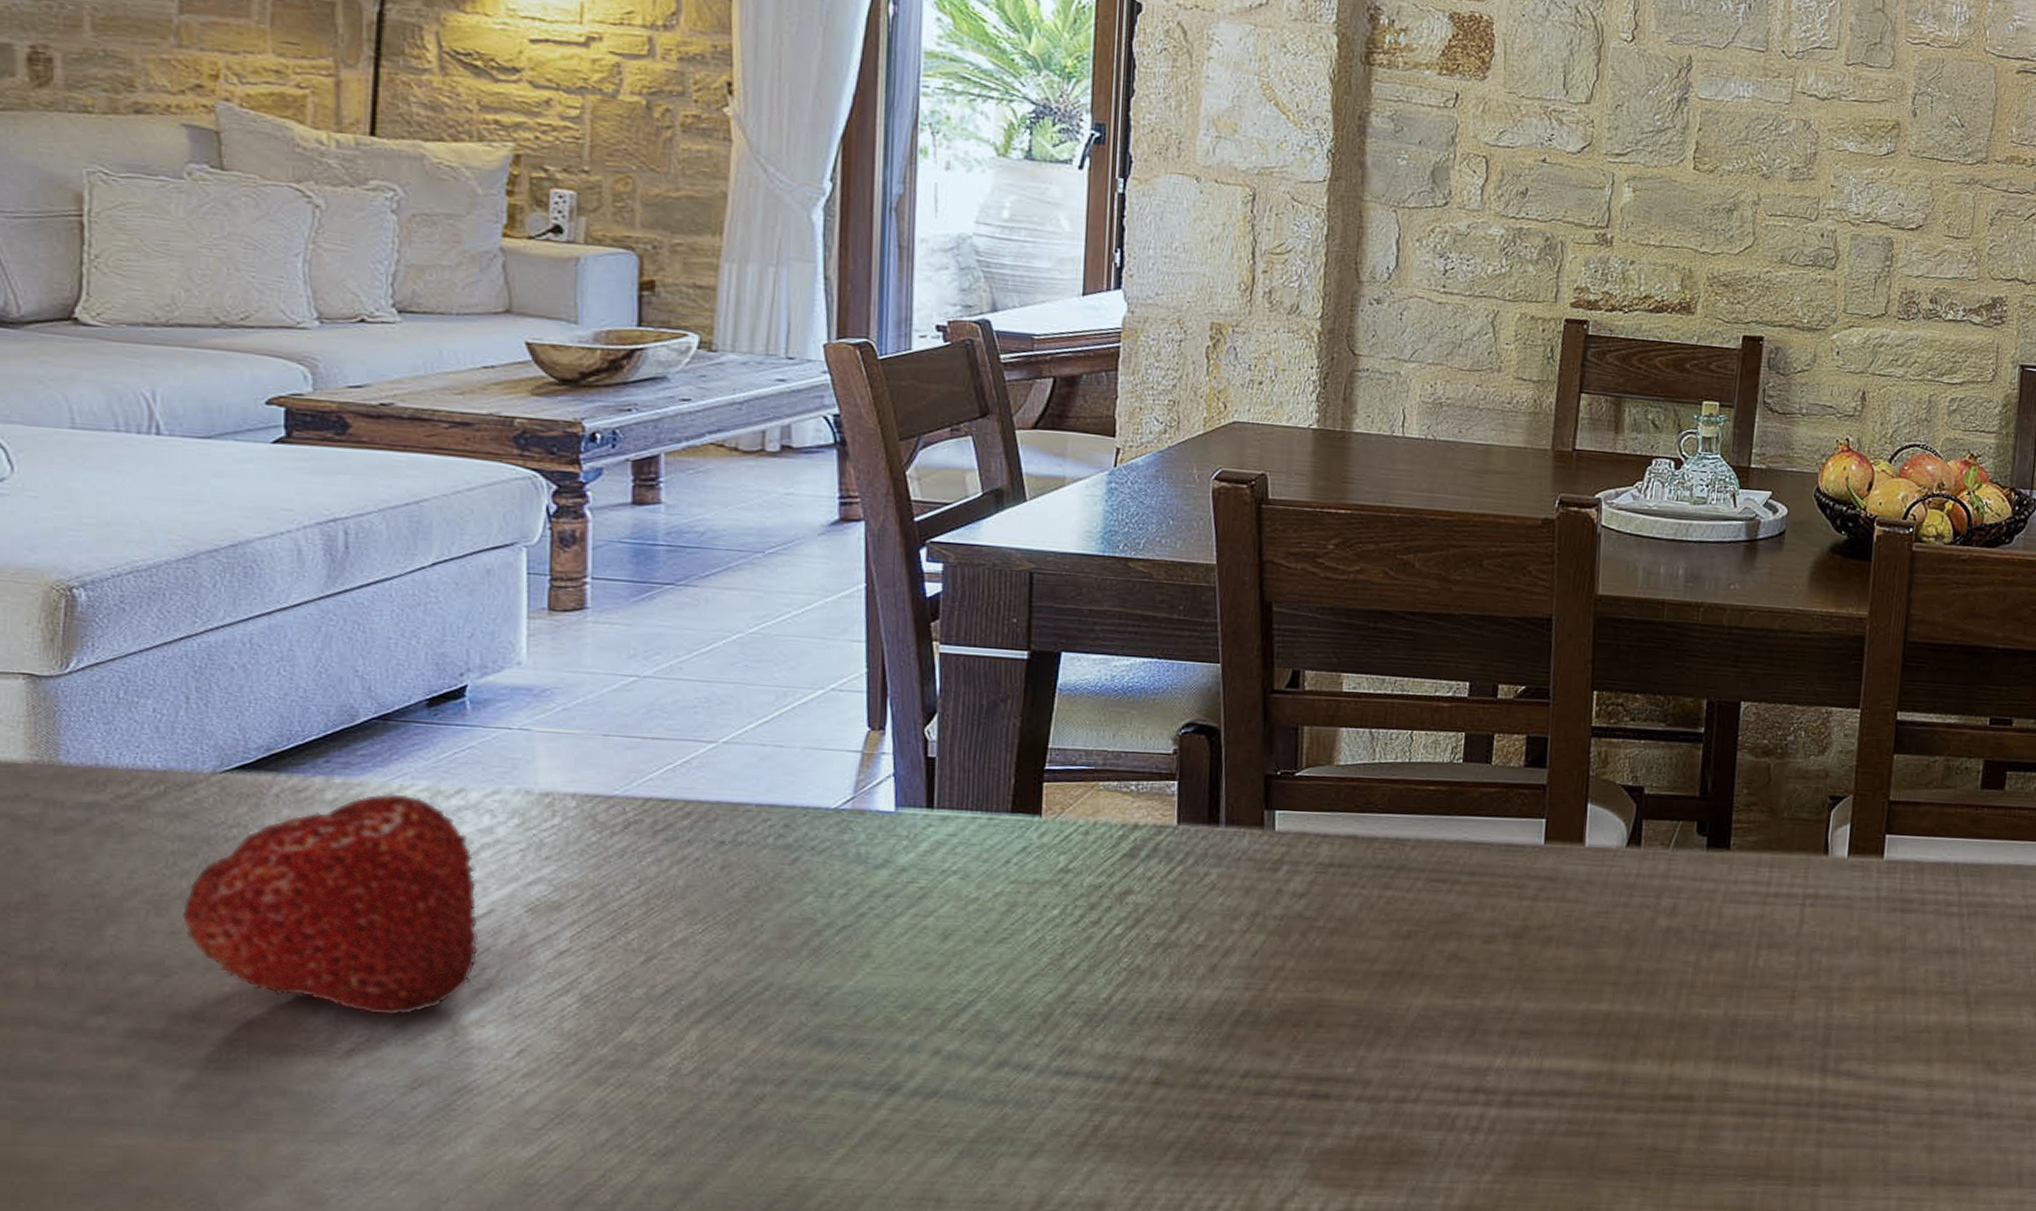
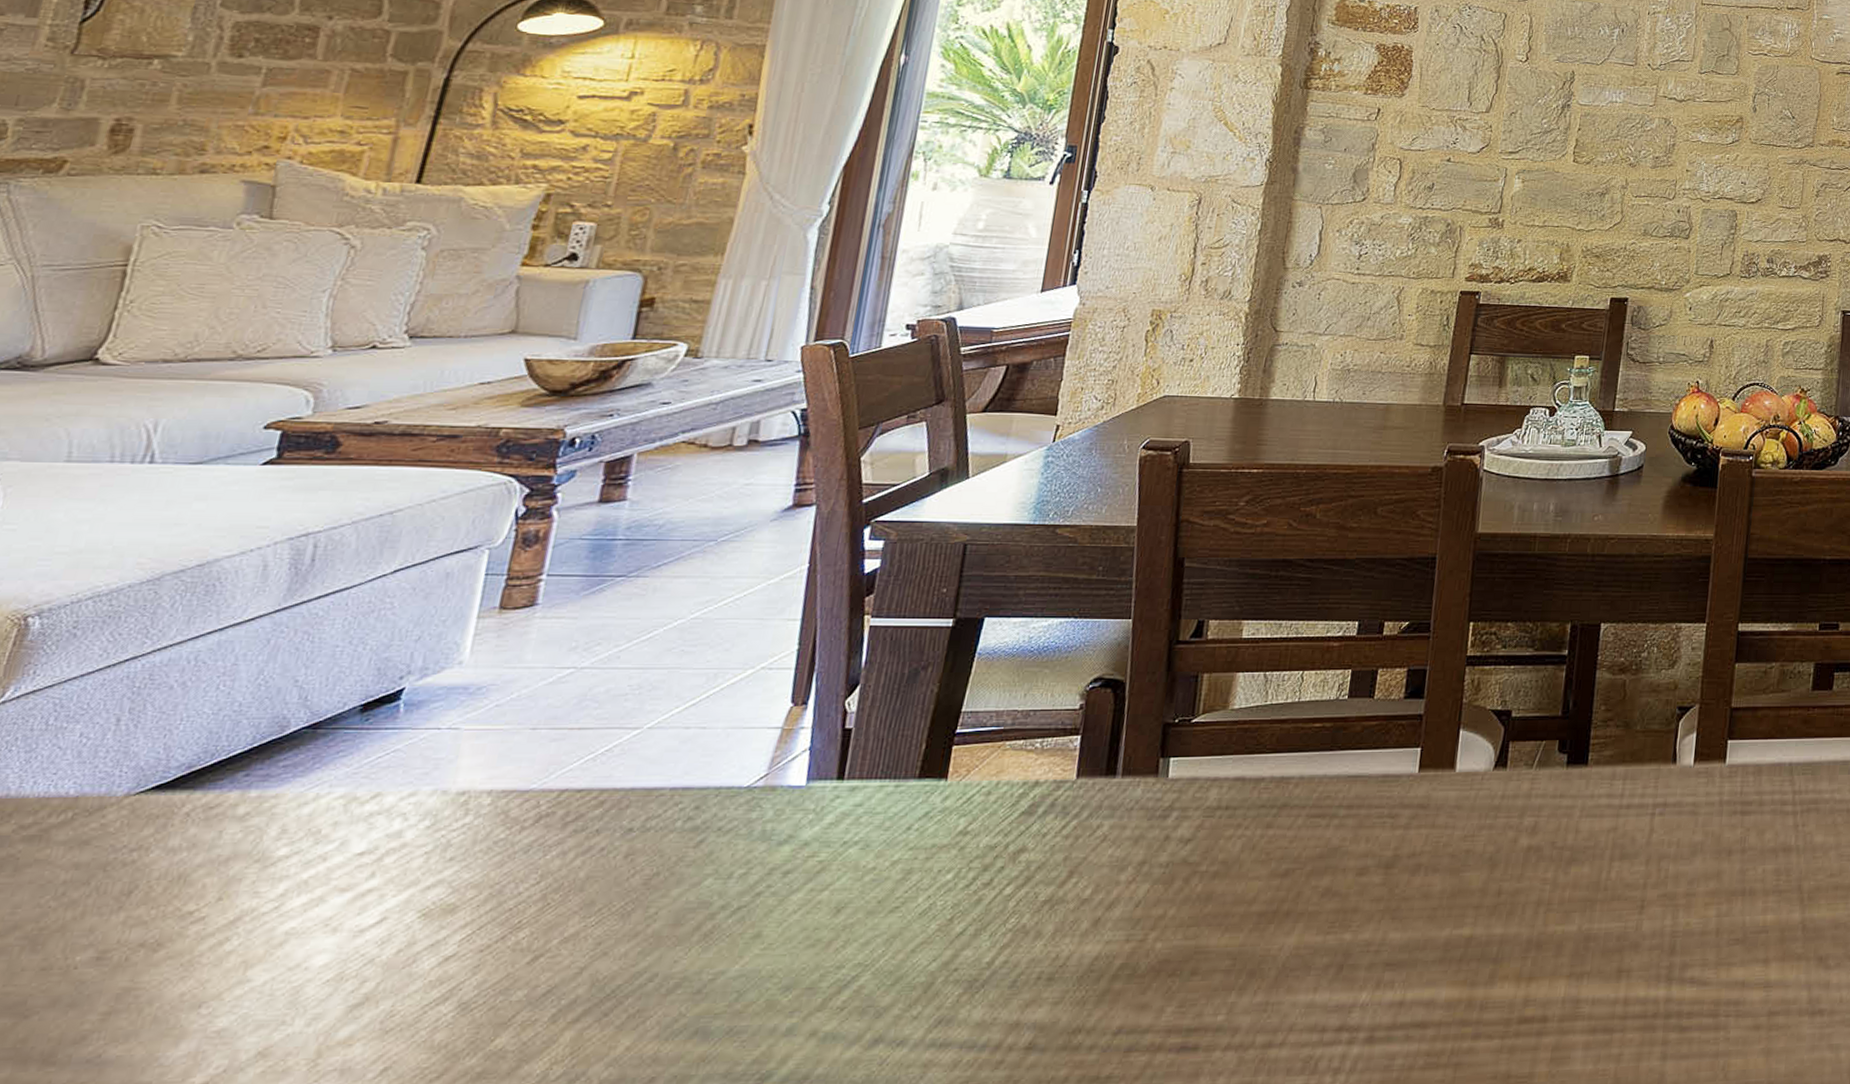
fruit: present [181,793,479,1015] -> none [56,803,376,1042]

